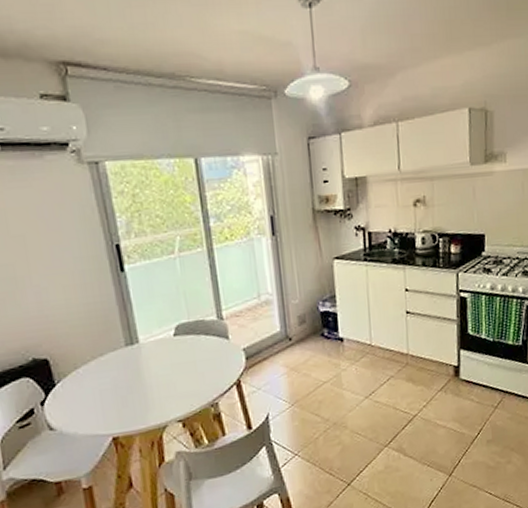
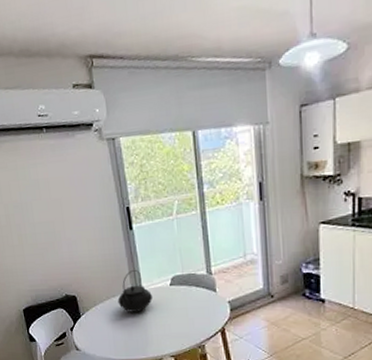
teapot: none [106,319,152,373] -> present [117,269,152,312]

